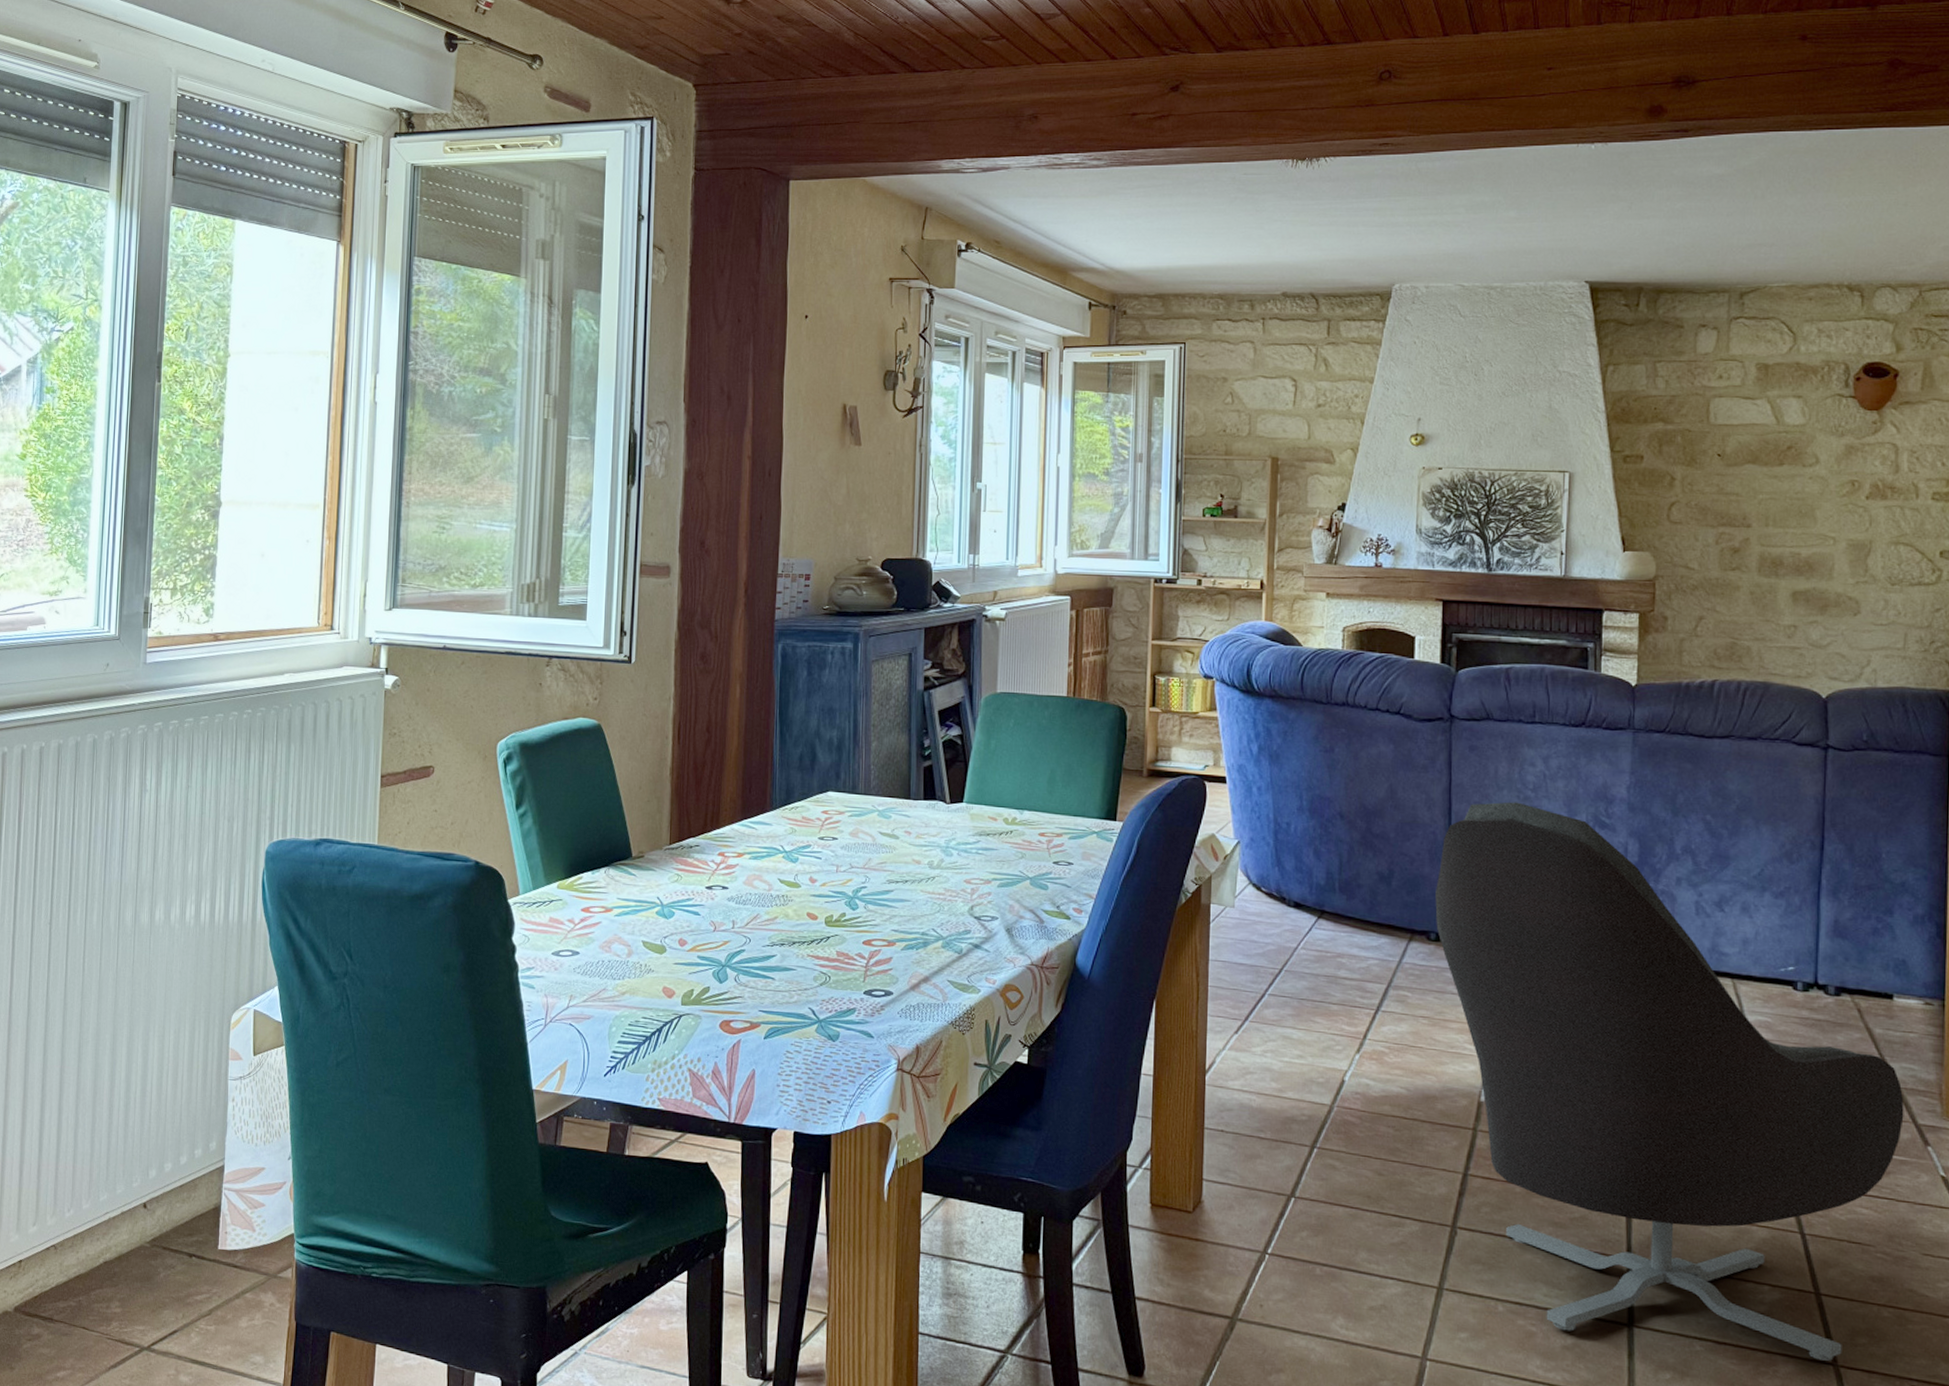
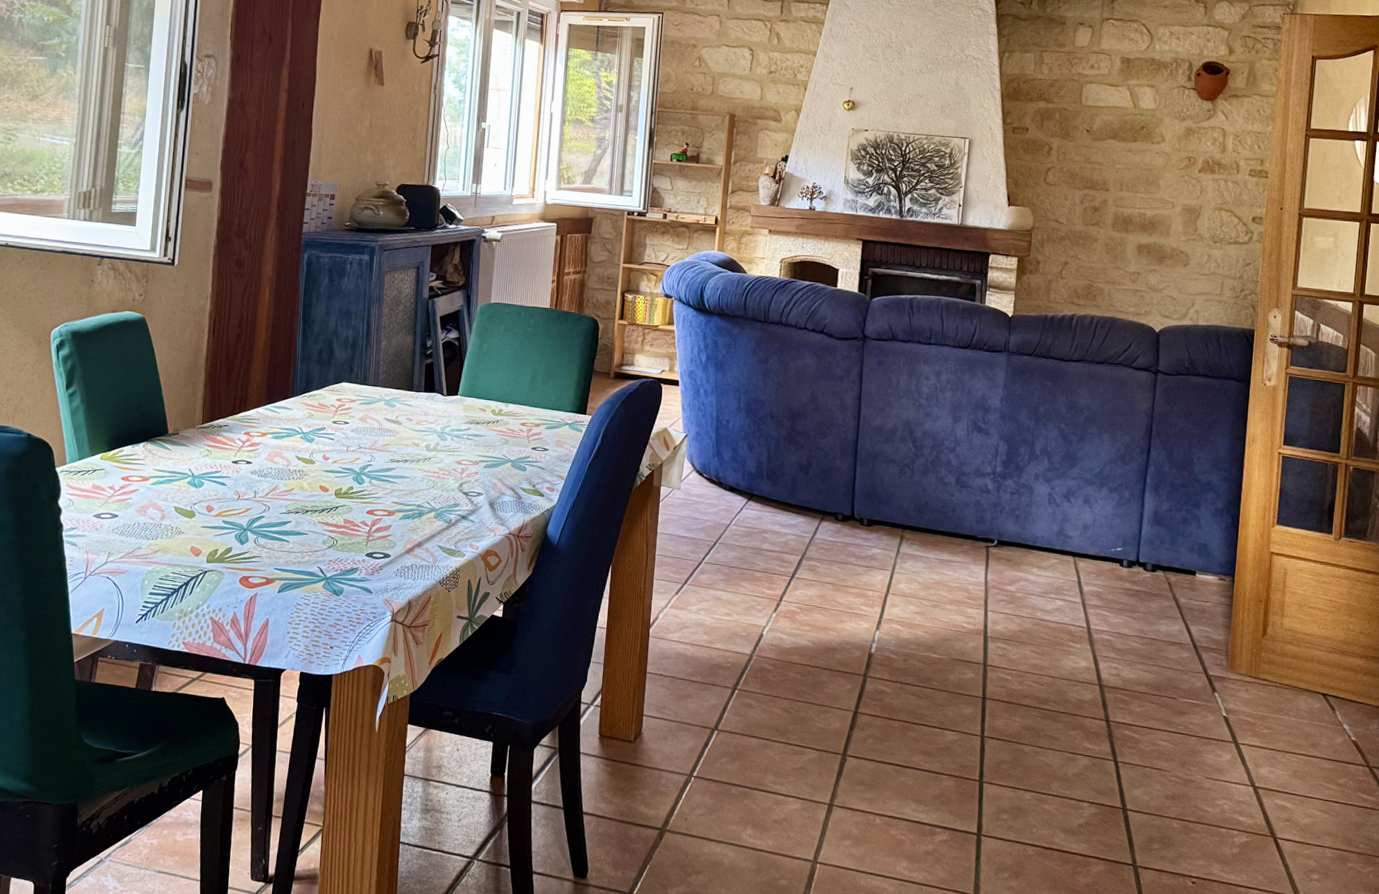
armchair: present [1435,801,1904,1361] -> none [843,408,1199,862]

